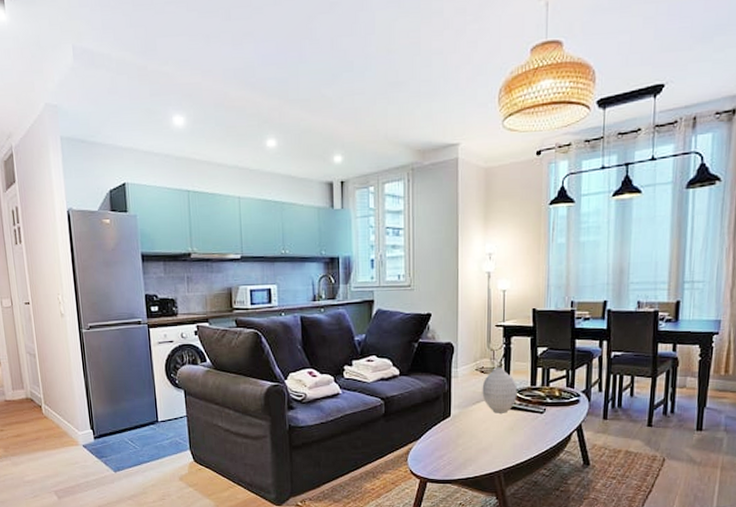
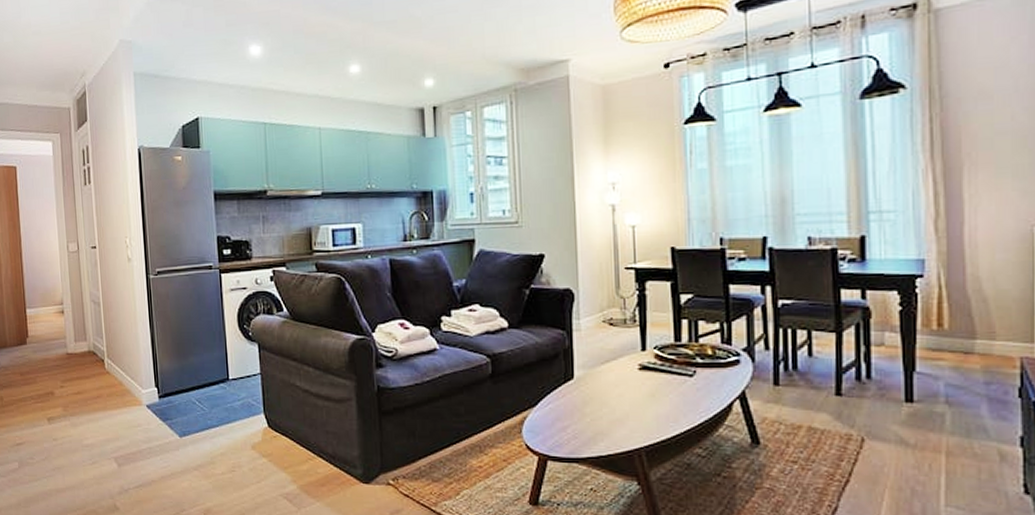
vase: present [482,367,517,413] -> none [612,318,658,376]

